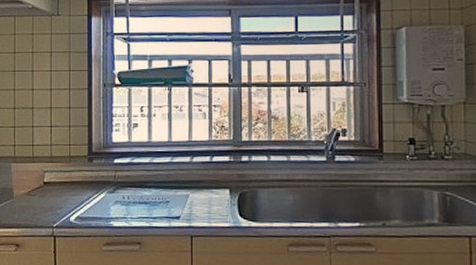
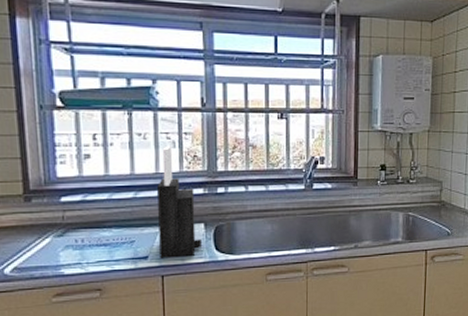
knife block: none [190,117,227,220] -> present [157,145,201,258]

